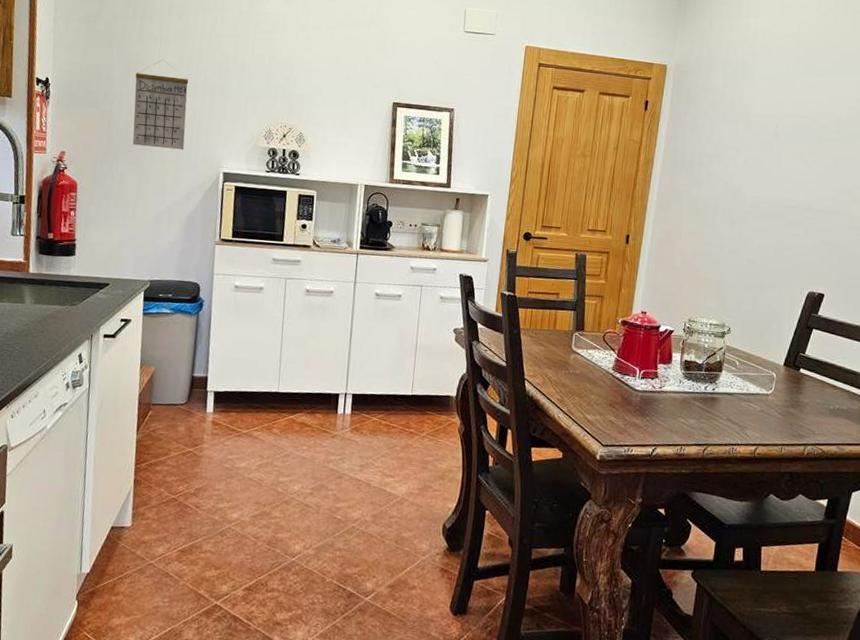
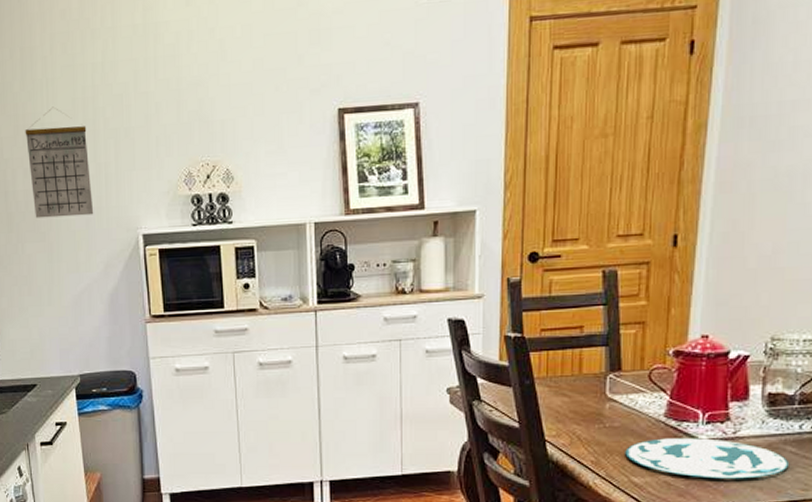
plate: none [582,386,697,424] -> present [625,438,790,479]

